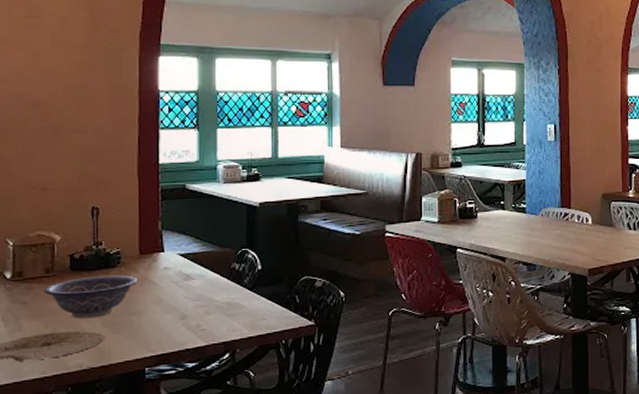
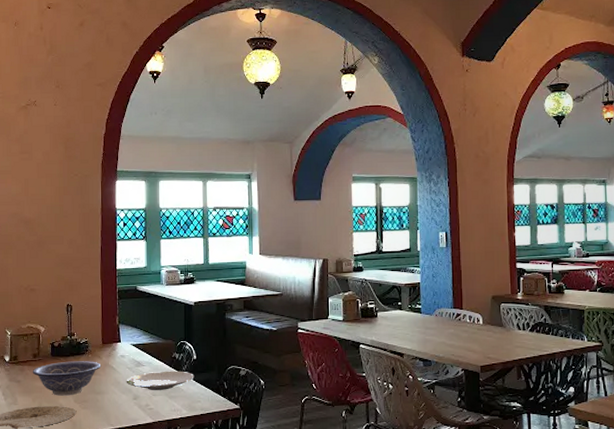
plate: none [171,284,259,308] -> present [126,371,194,390]

